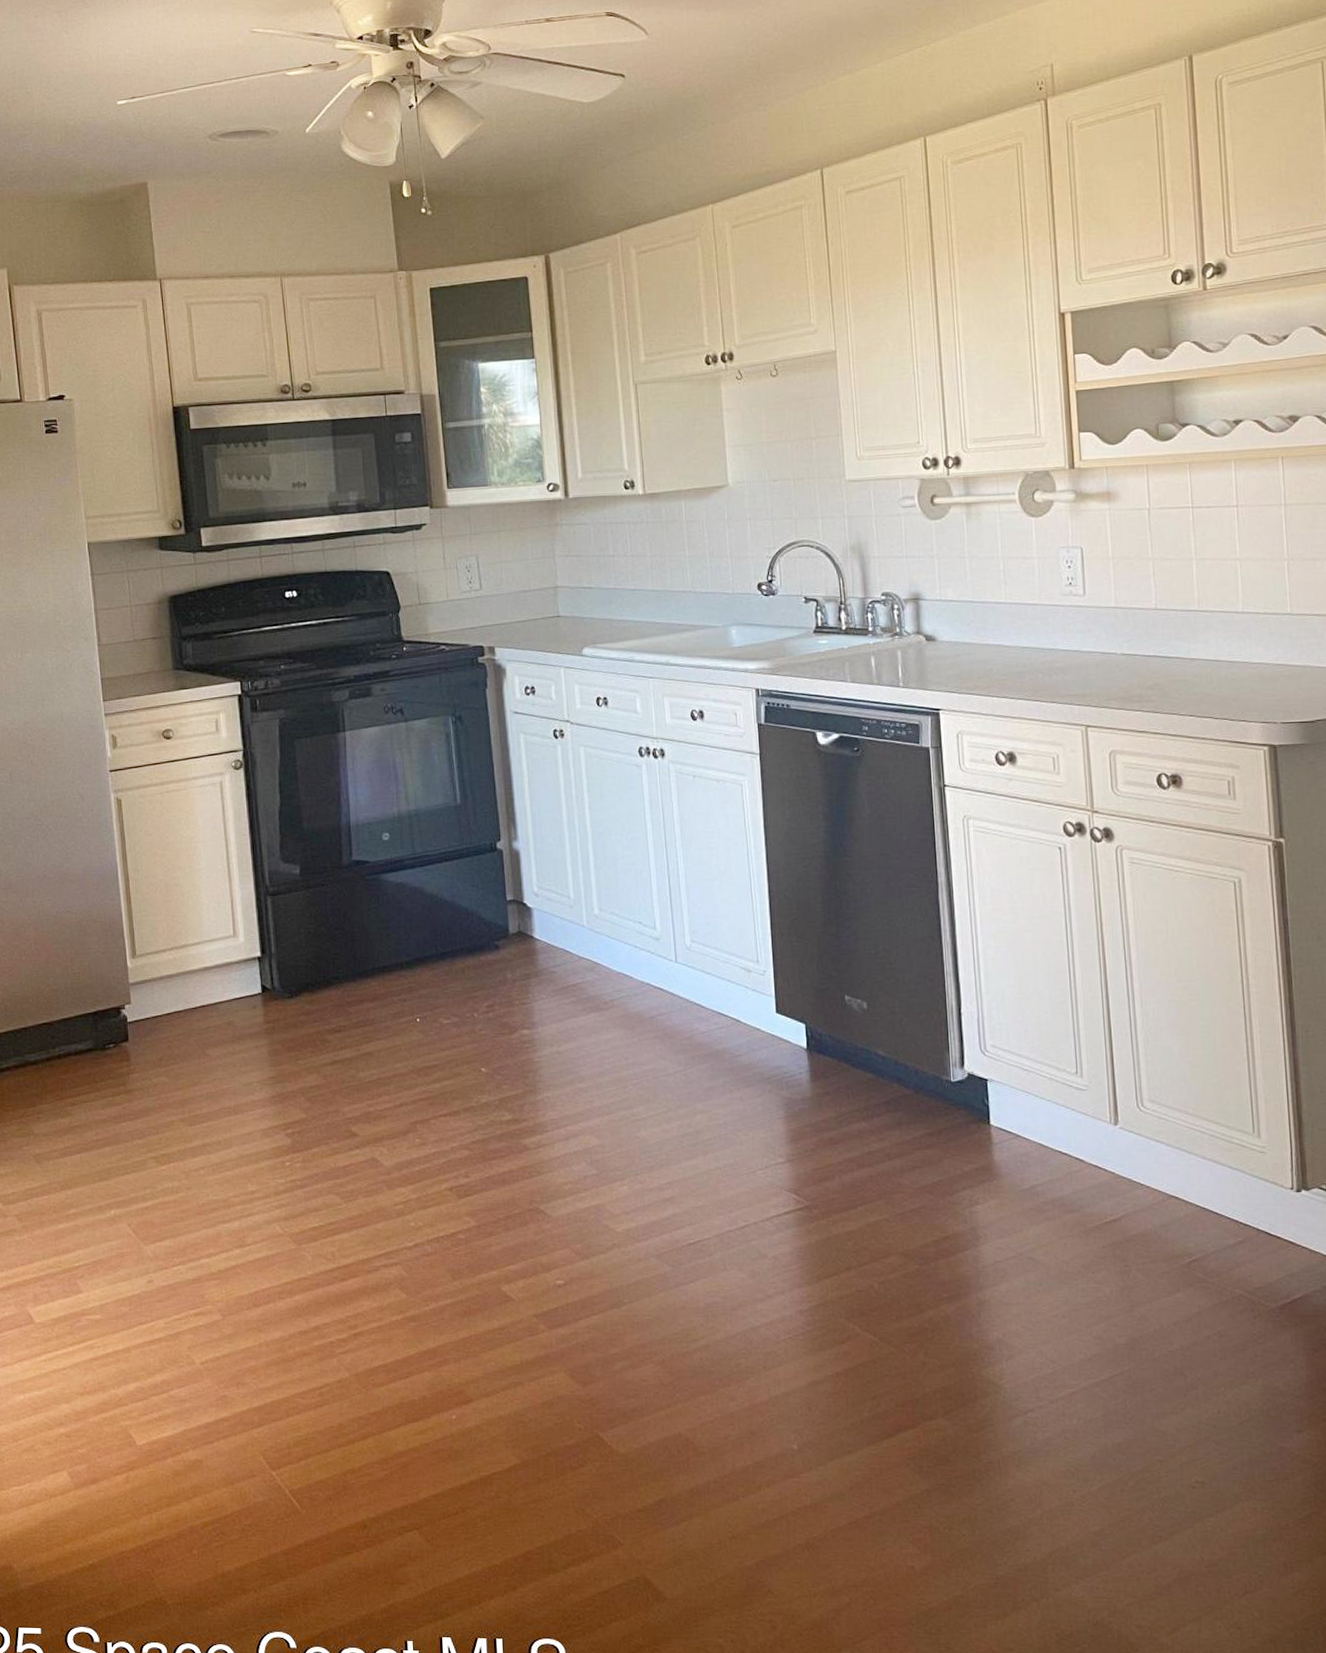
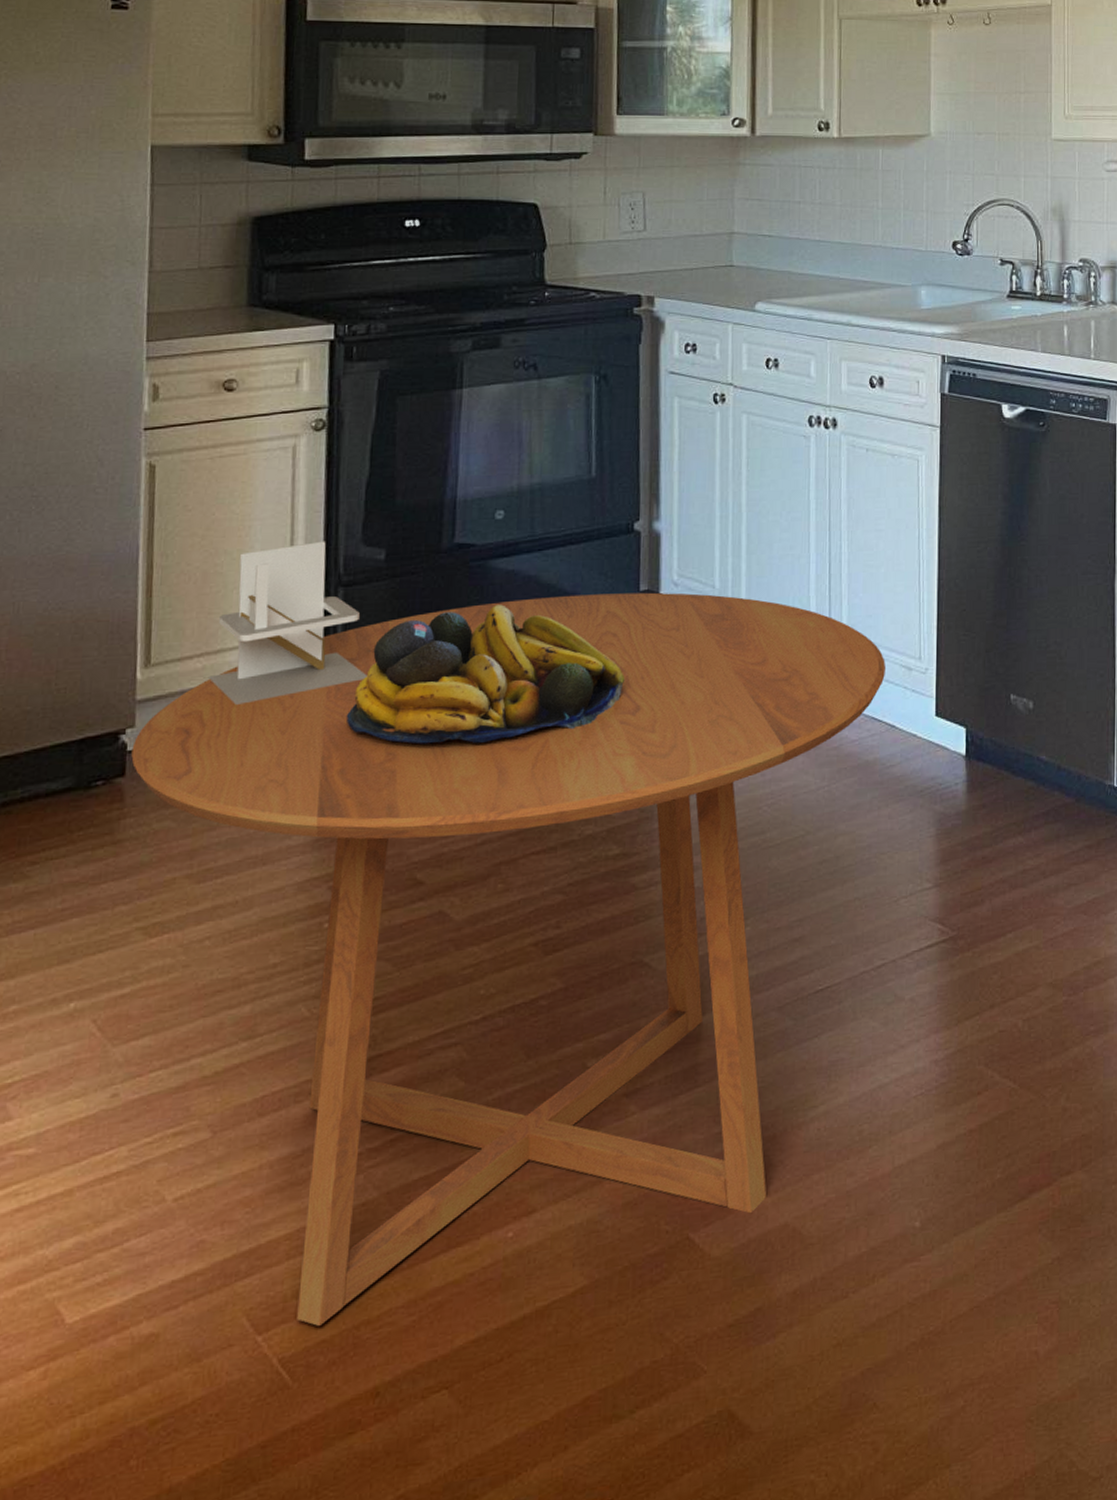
dining table: none [131,902,728,1469] -> present [131,592,887,1326]
napkin holder: none [178,859,297,988] -> present [208,541,367,705]
fruit bowl: none [284,911,502,1024] -> present [346,604,626,744]

